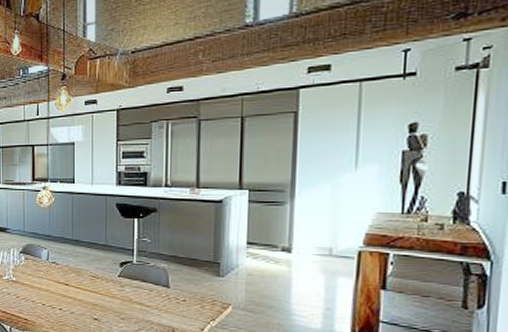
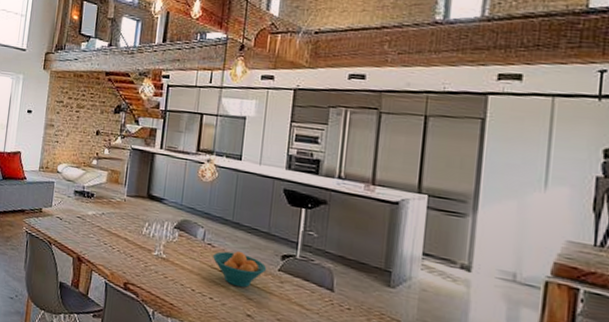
fruit bowl: none [58,264,108,296] -> present [213,250,267,288]

